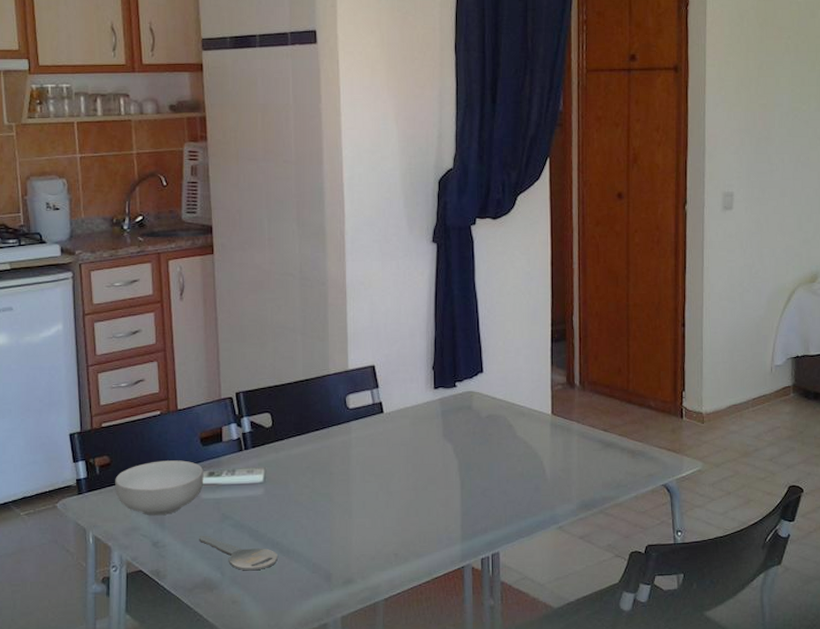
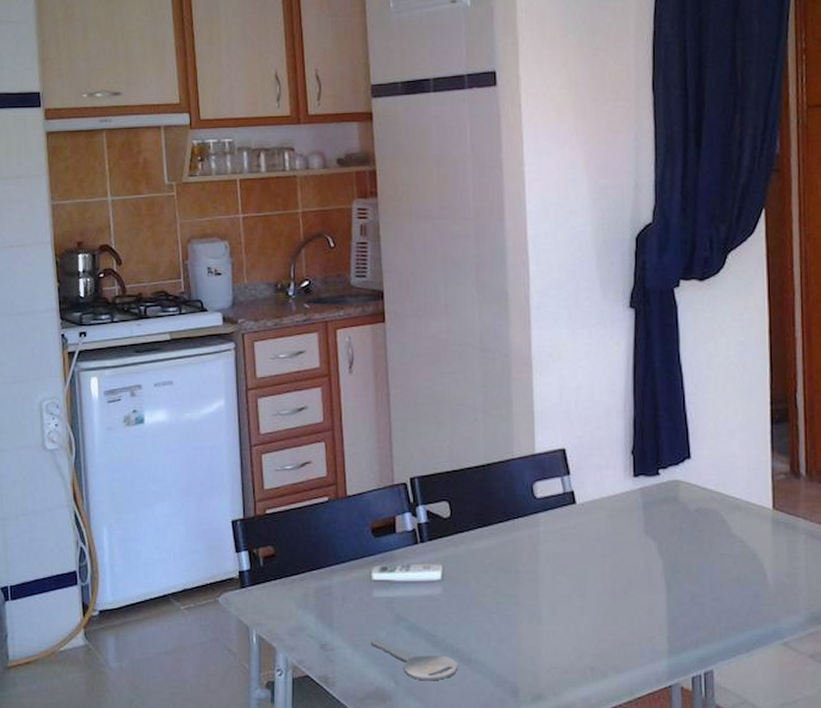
cereal bowl: present [115,460,204,516] -> none [280,553,376,615]

